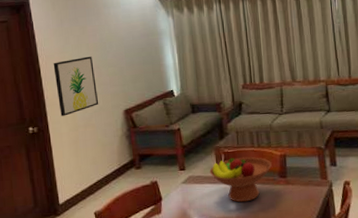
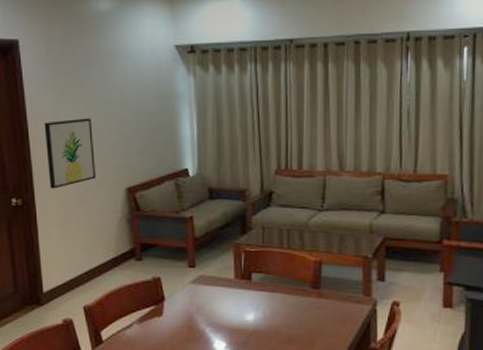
fruit bowl: present [209,156,272,203] -> none [225,258,303,314]

